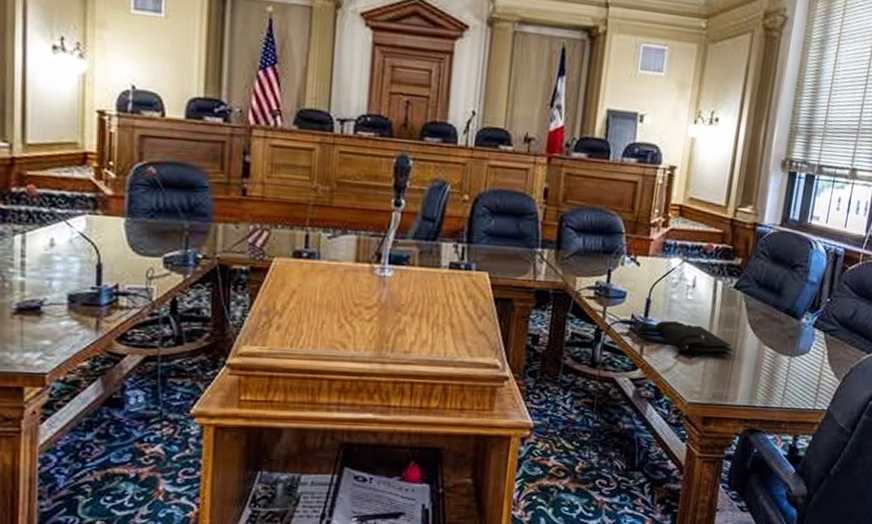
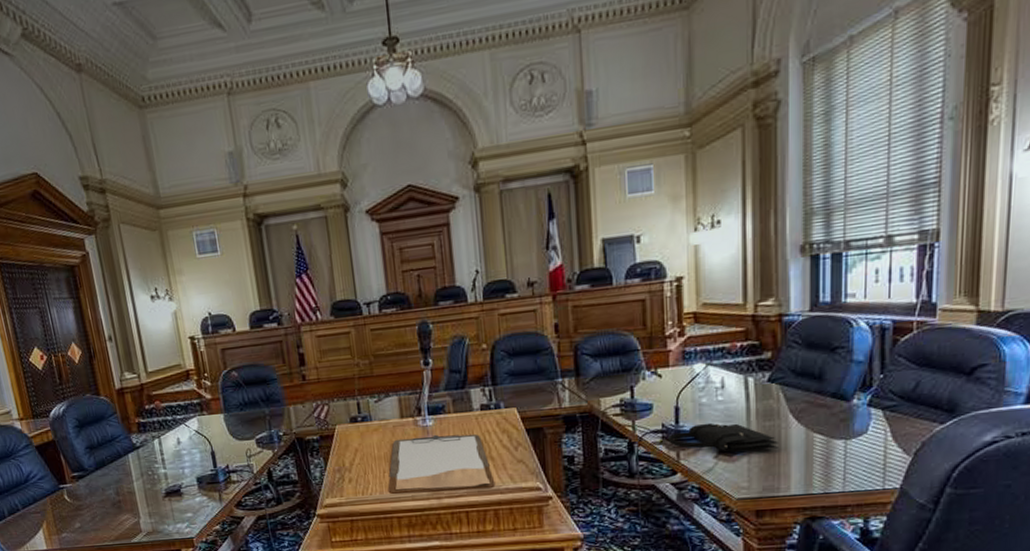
clipboard: none [323,286,451,360] -> present [387,433,496,495]

